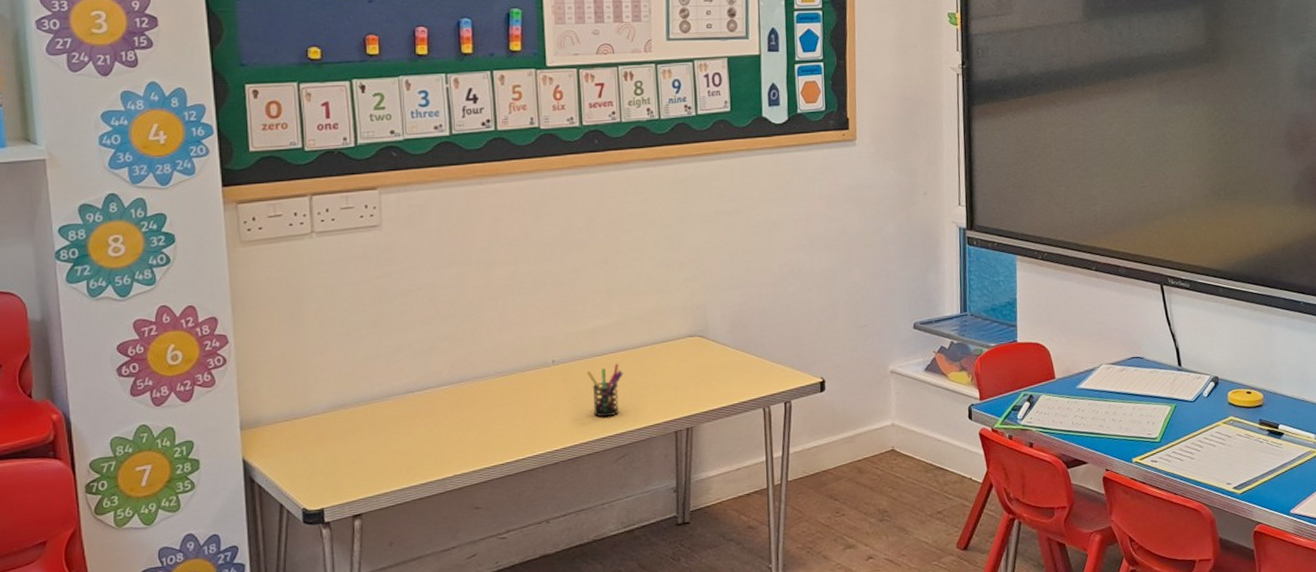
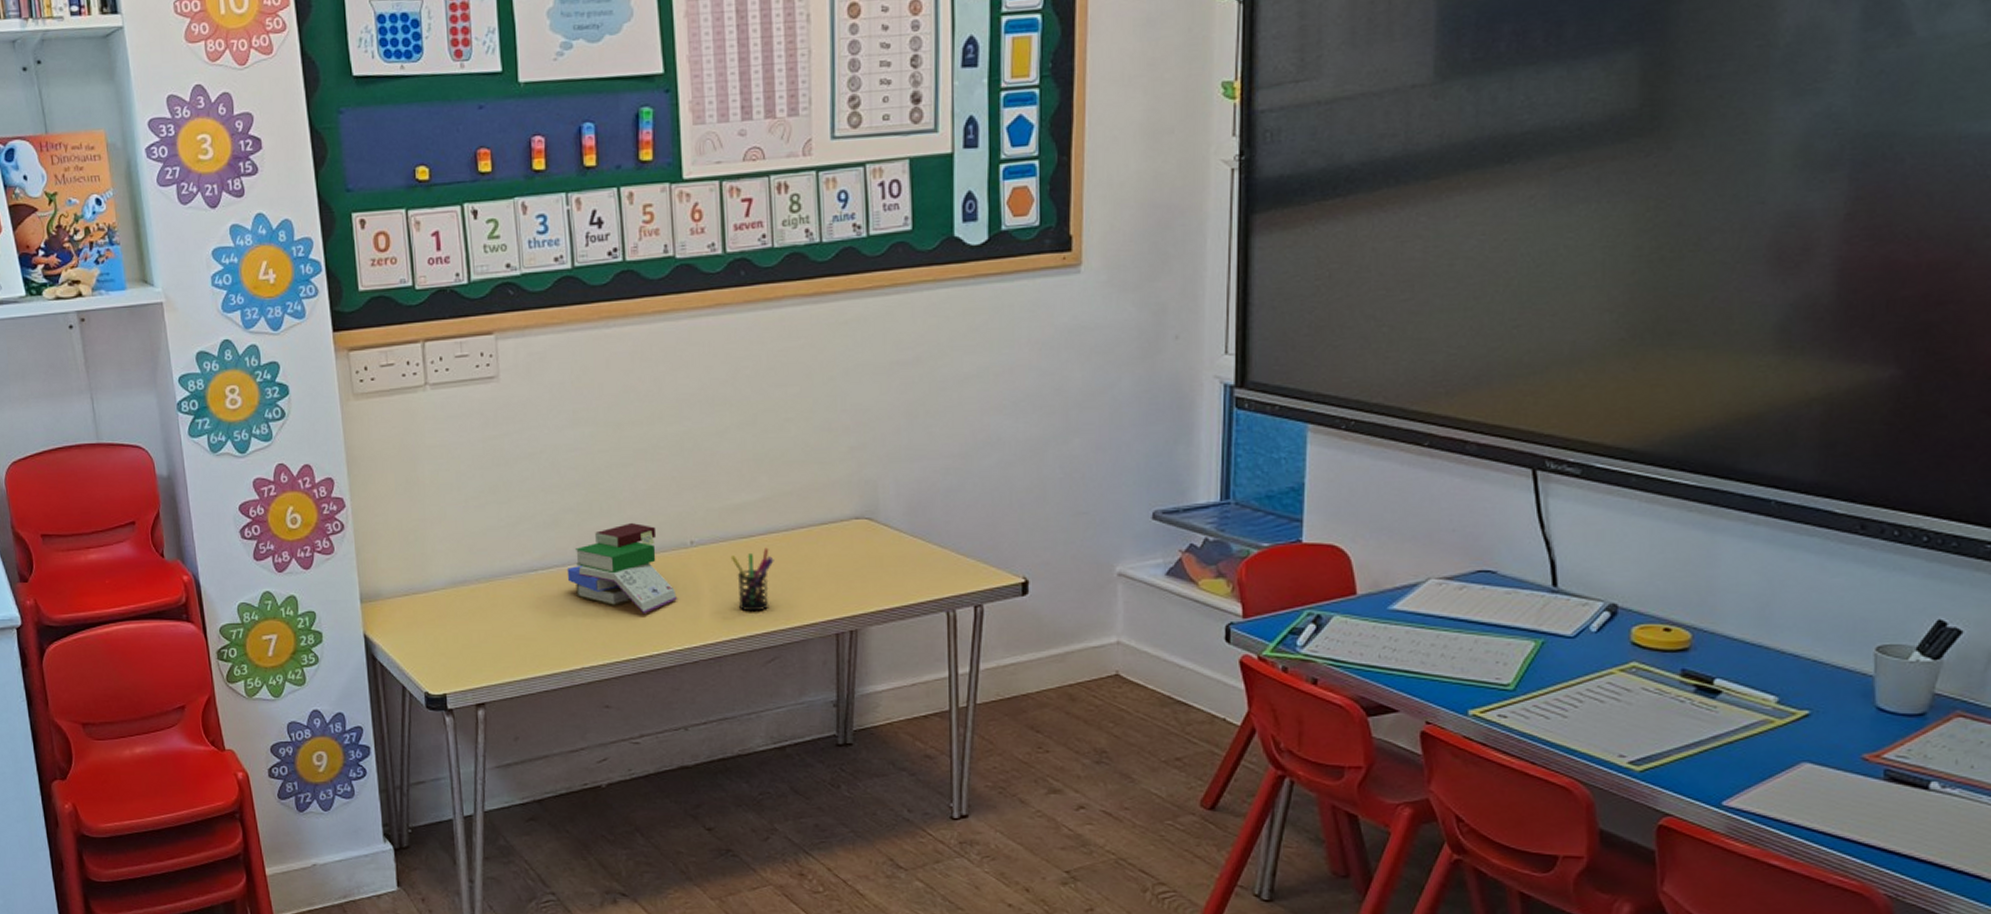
book: none [441,346,541,424] -> present [567,522,678,613]

